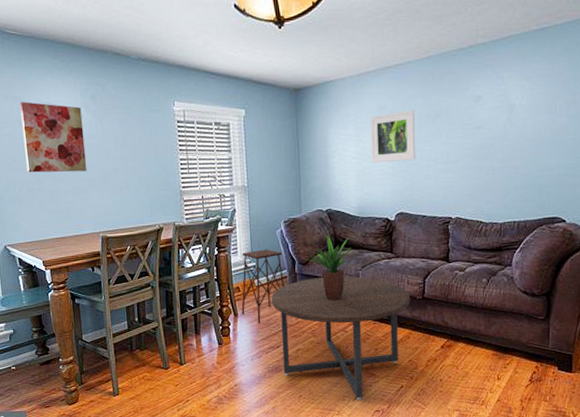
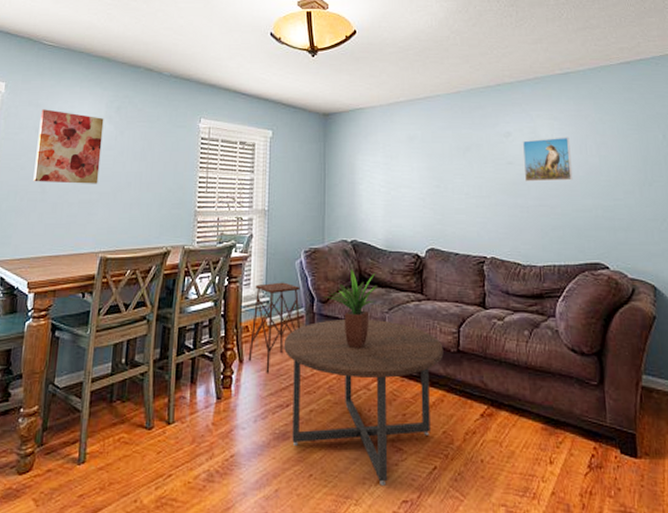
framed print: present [370,110,415,163] -> none [399,142,446,194]
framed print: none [492,97,540,145] -> present [522,137,573,182]

